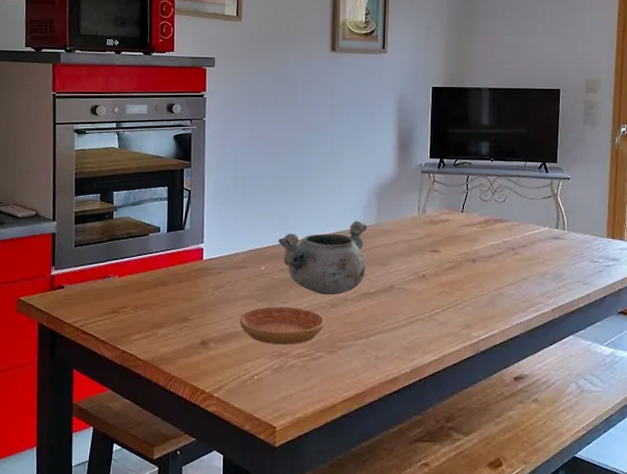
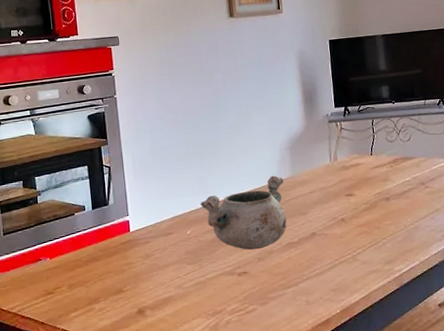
saucer: present [239,307,325,345] -> none [172,265,255,304]

